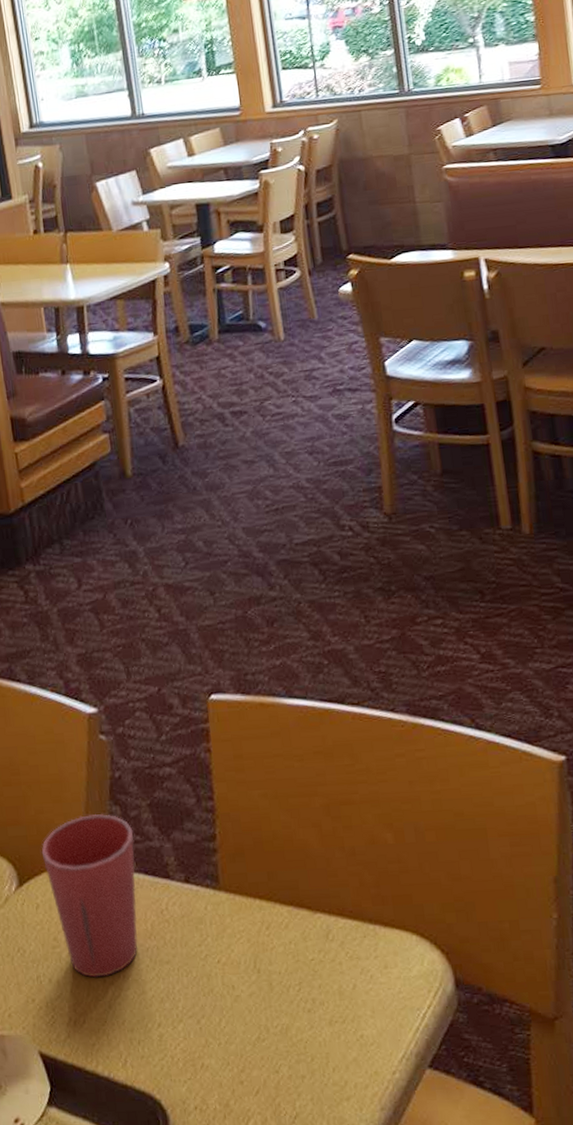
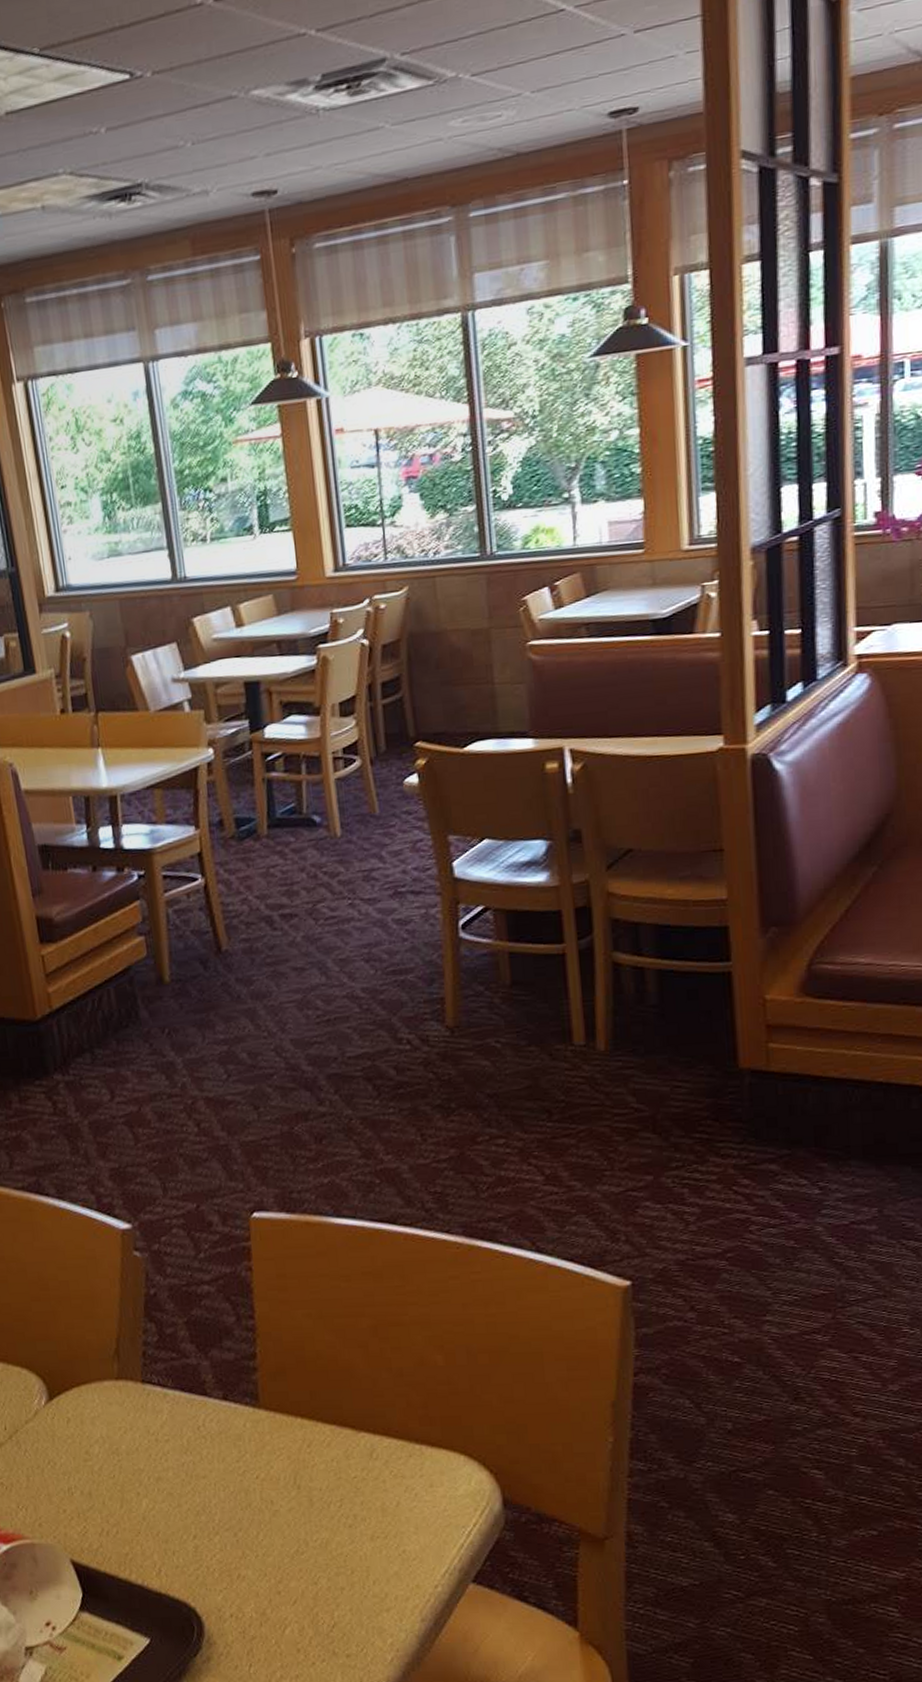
cup: present [41,814,138,978] -> none [72,1331,173,1490]

